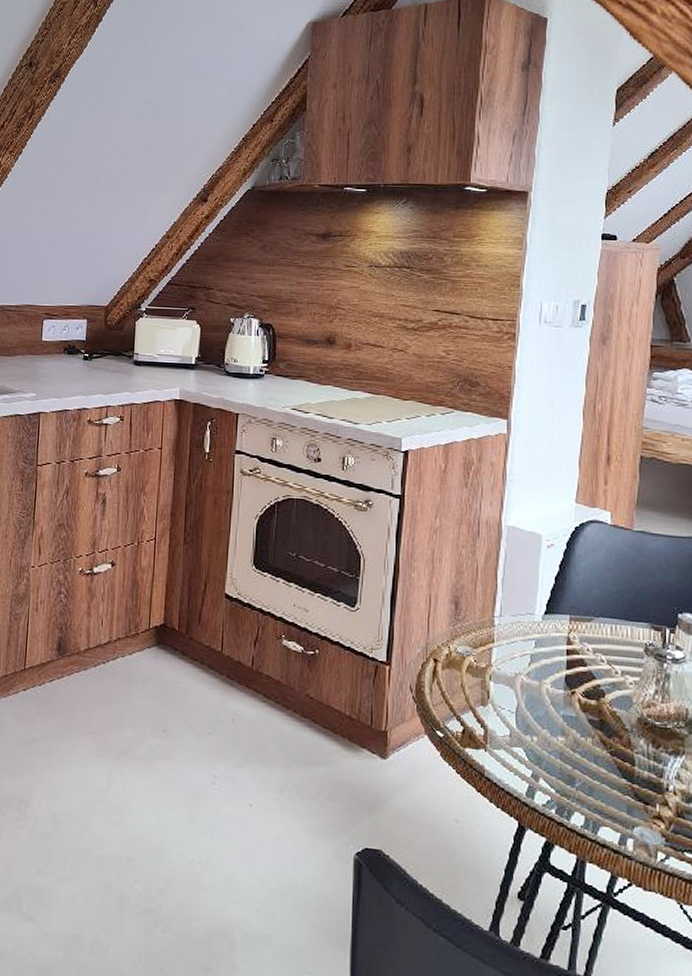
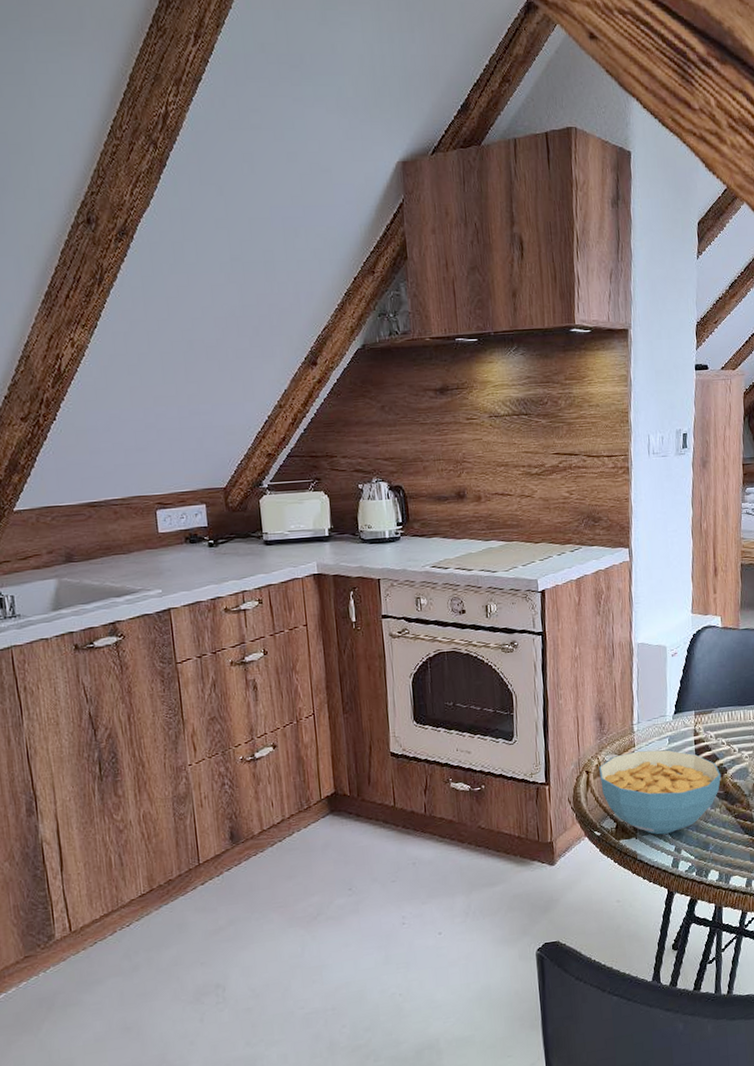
cereal bowl: none [448,647,597,755] -> present [598,749,722,835]

